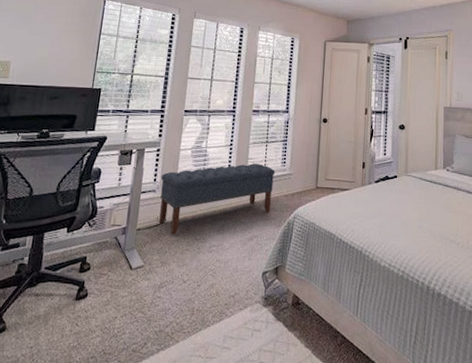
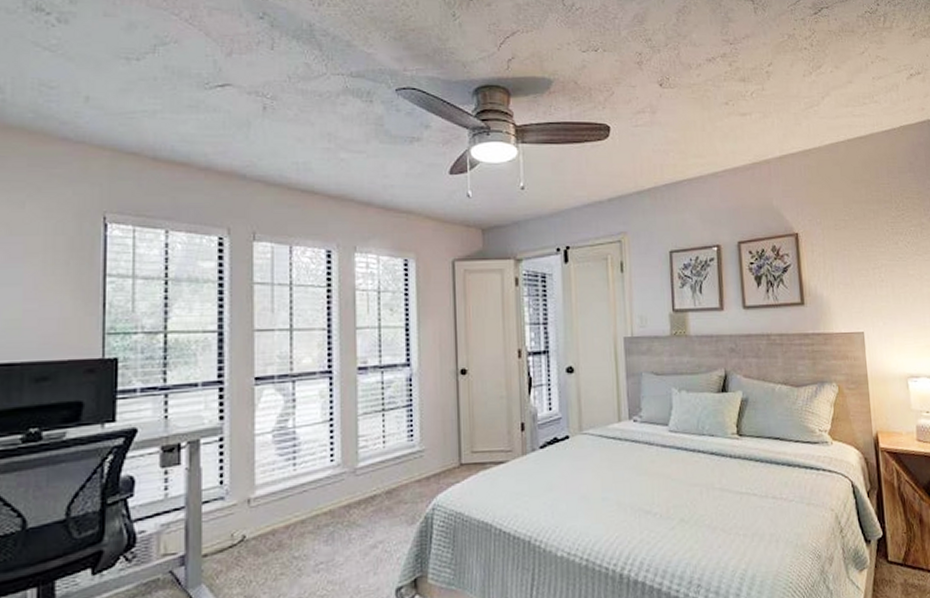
bench: present [159,164,275,235] -> none [230,442,400,556]

